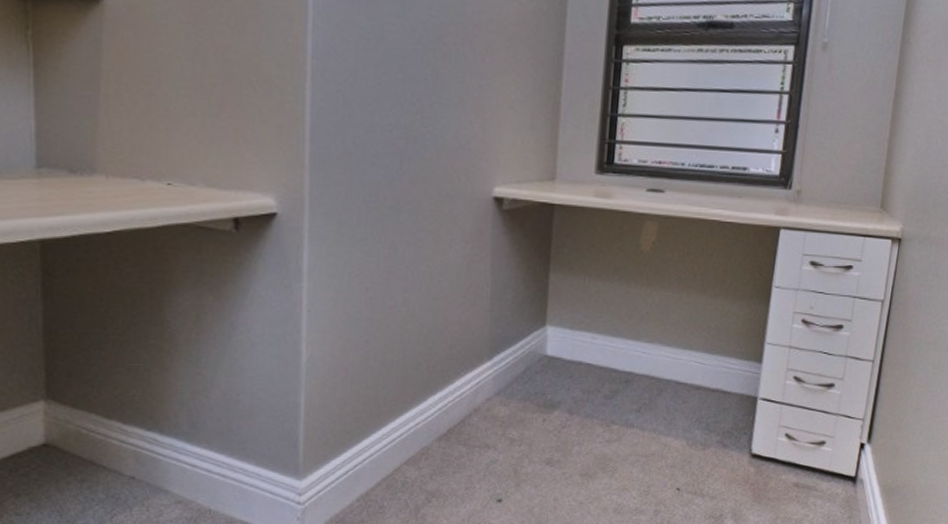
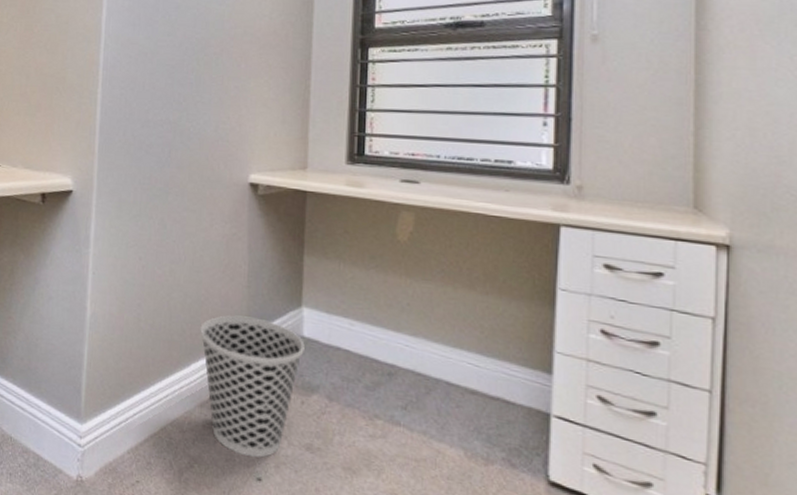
wastebasket: none [438,341,548,481] -> present [200,315,305,458]

